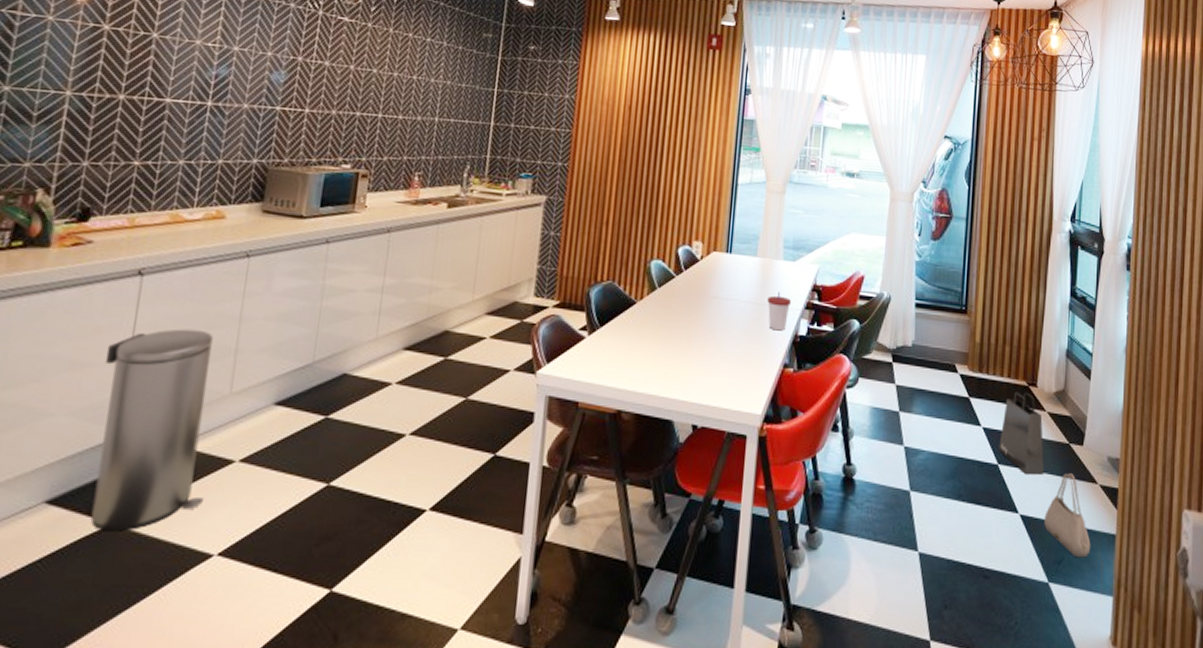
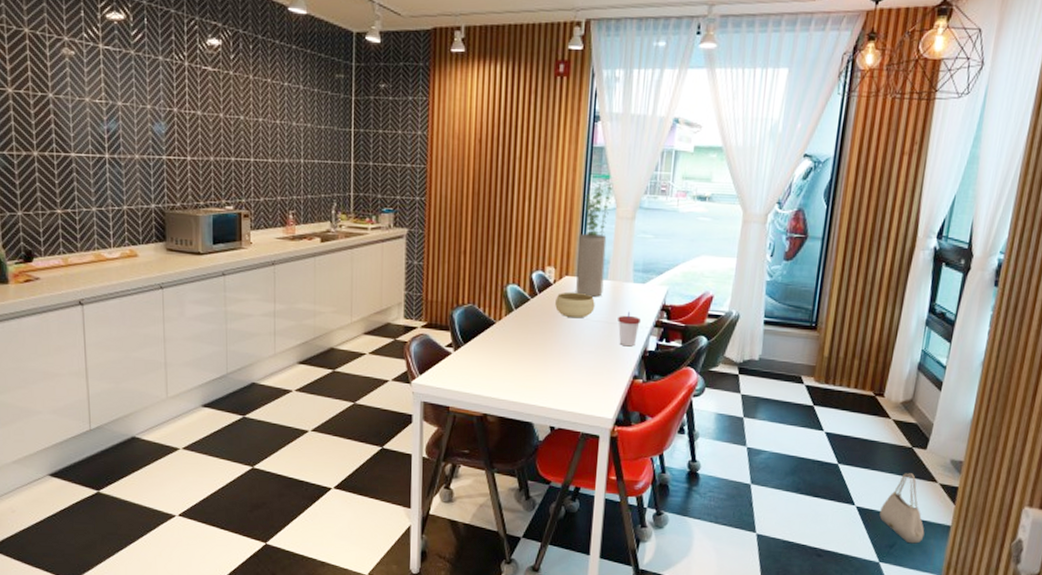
pedal bin: present [91,329,214,532] -> none [68,347,162,497]
bowl: none [702,269,744,299] -> present [555,292,595,319]
vase: none [724,156,762,275] -> present [576,183,612,297]
shopping bag: present [999,391,1045,474] -> none [840,401,887,473]

